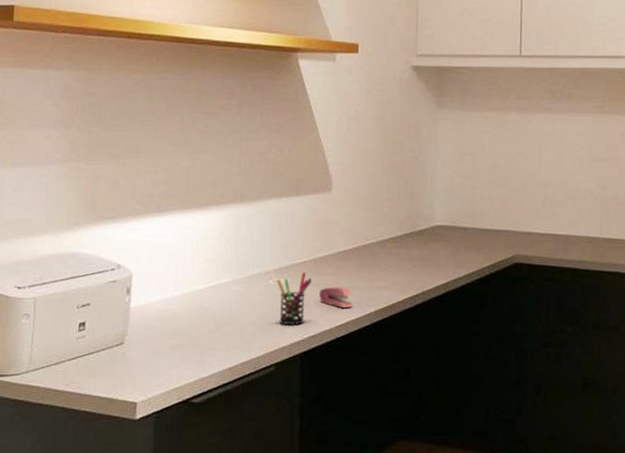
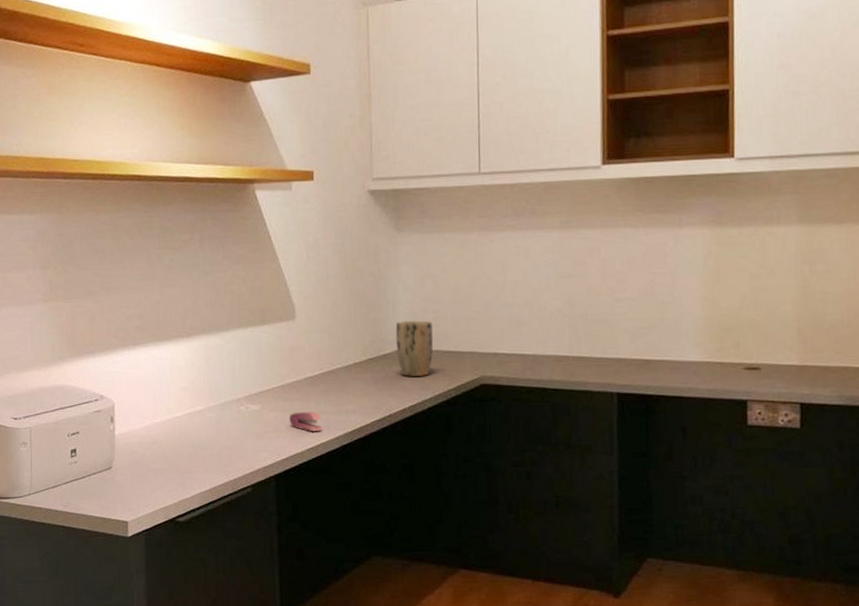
pen holder: present [276,272,312,325] -> none [248,398,281,448]
plant pot: none [432,196,470,253] -> present [395,320,434,377]

